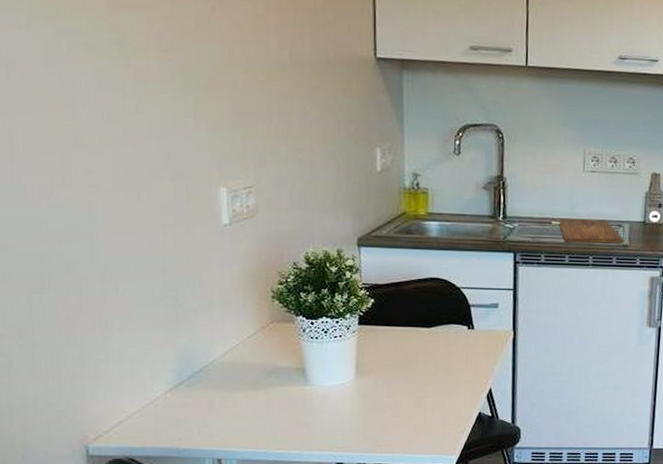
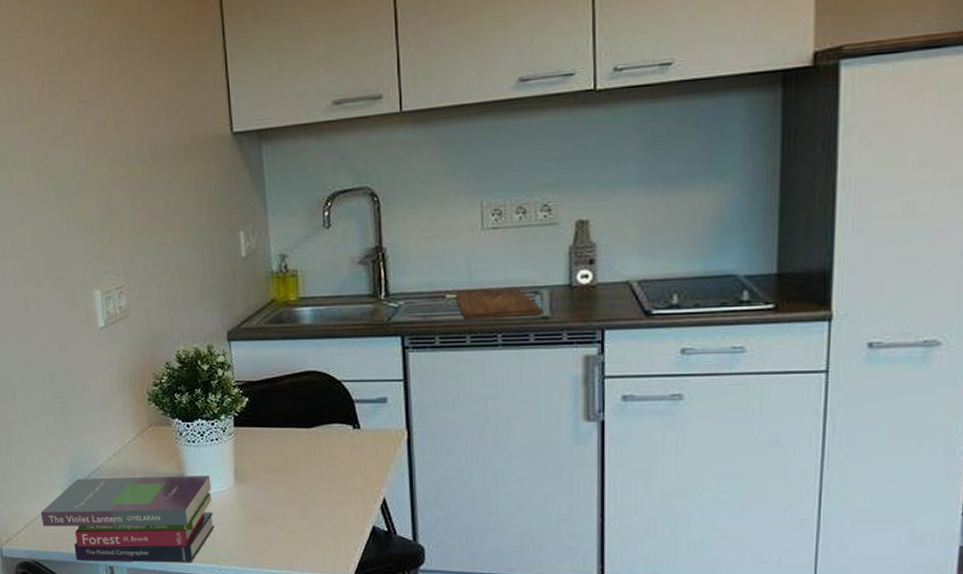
books: none [139,369,333,455] -> present [40,475,215,563]

